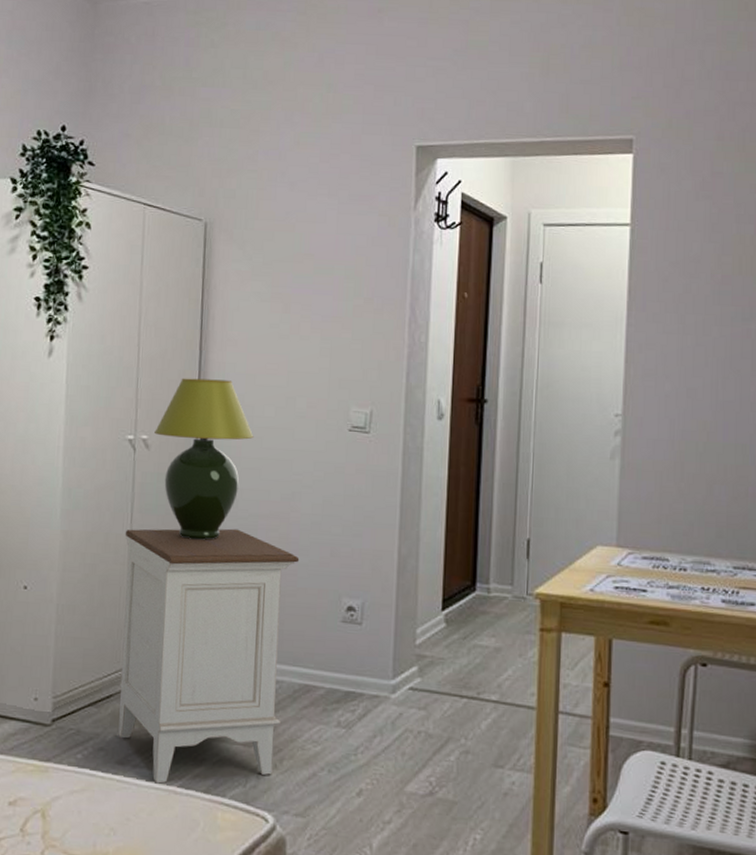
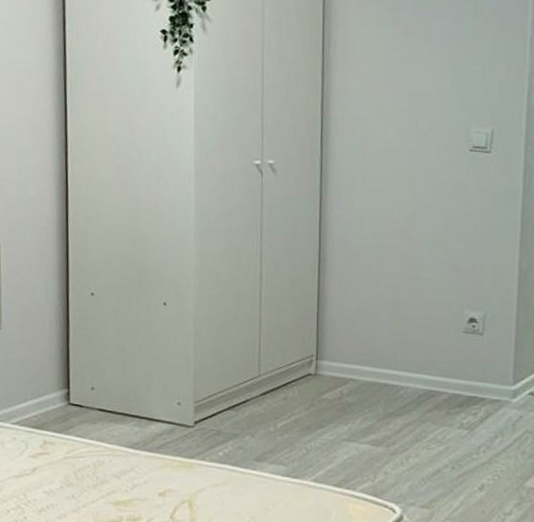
nightstand: present [118,528,300,784] -> none [255,247,423,478]
table lamp: present [154,378,254,540] -> none [280,104,377,258]

